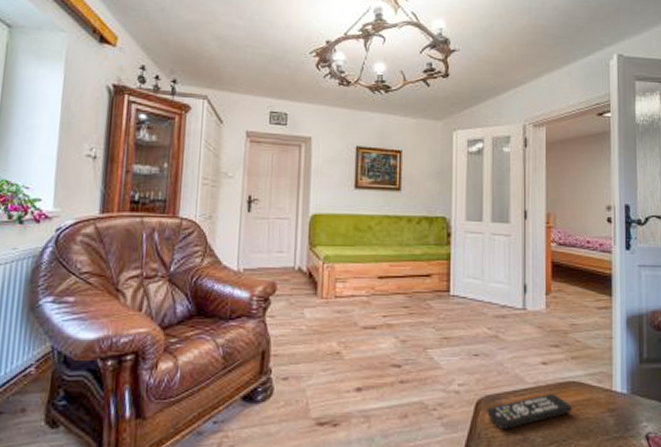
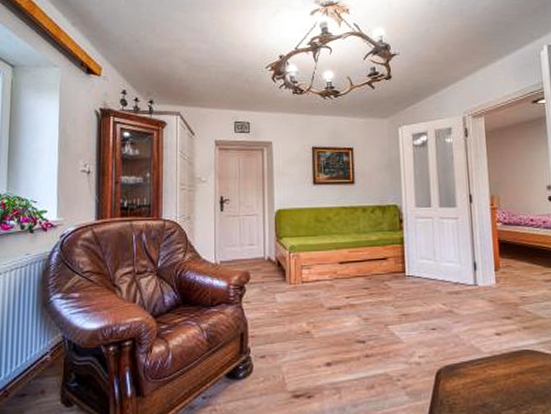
remote control: present [487,393,572,429] -> none [447,361,528,396]

